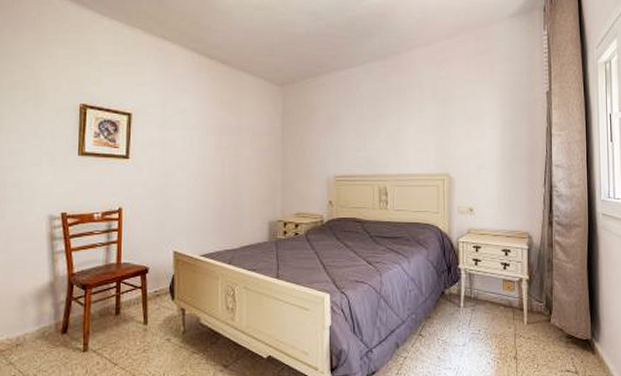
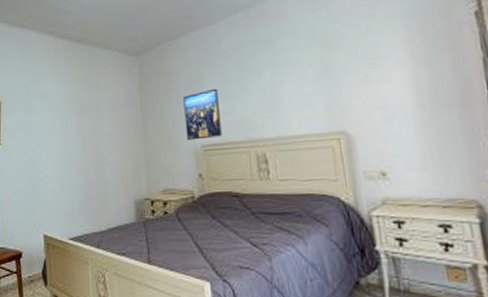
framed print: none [321,126,352,171] -> present [183,88,222,141]

